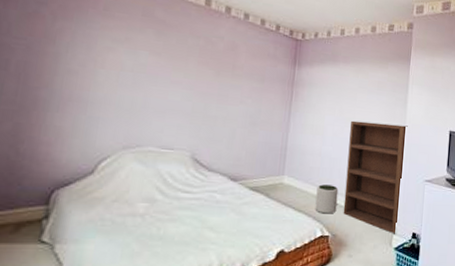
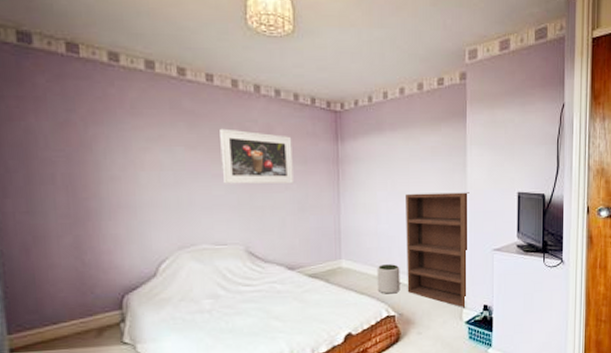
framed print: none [181,40,253,99] -> present [220,128,293,185]

